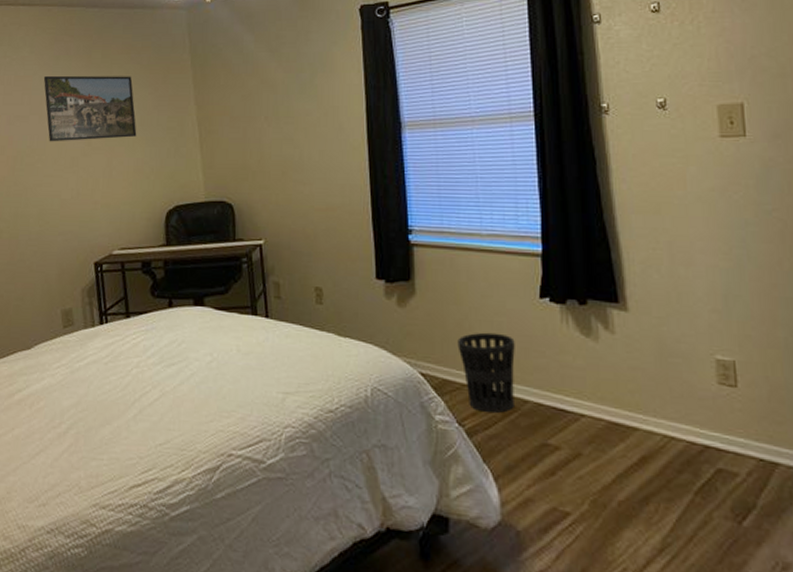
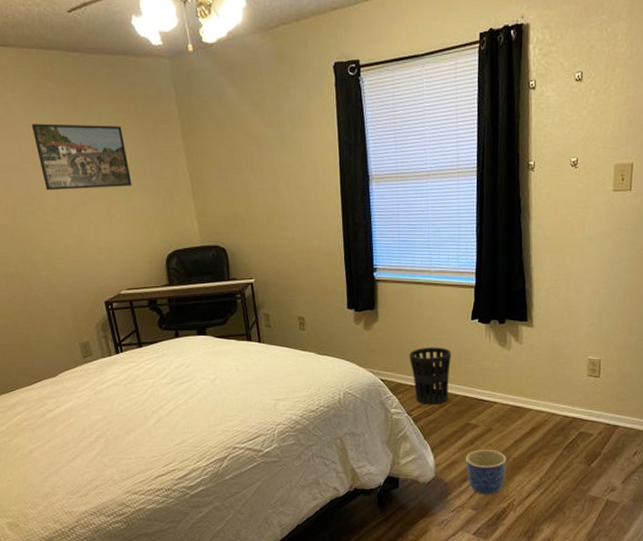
planter: none [546,484,609,557] -> present [466,450,507,495]

